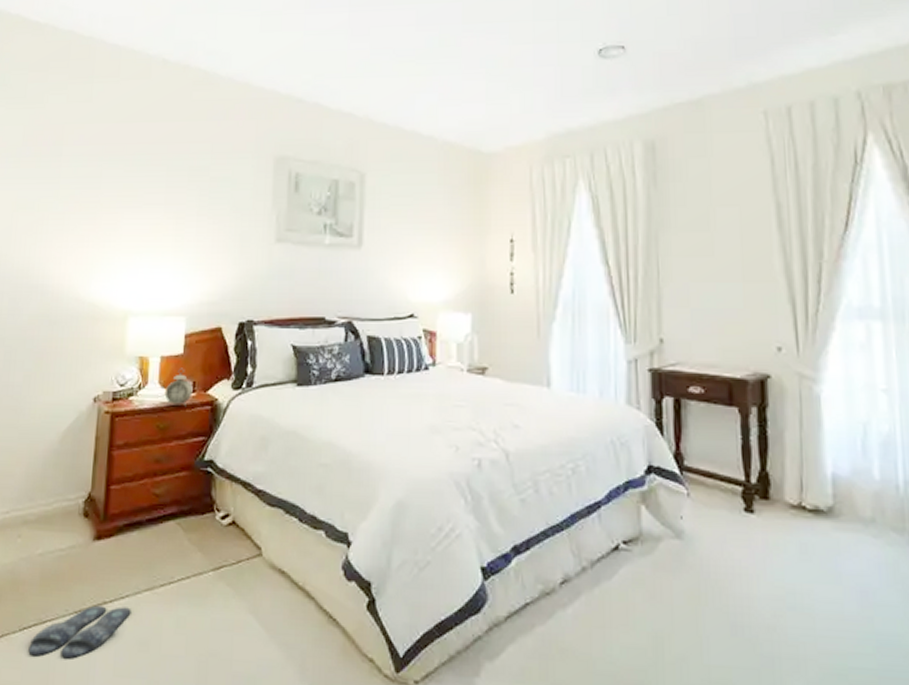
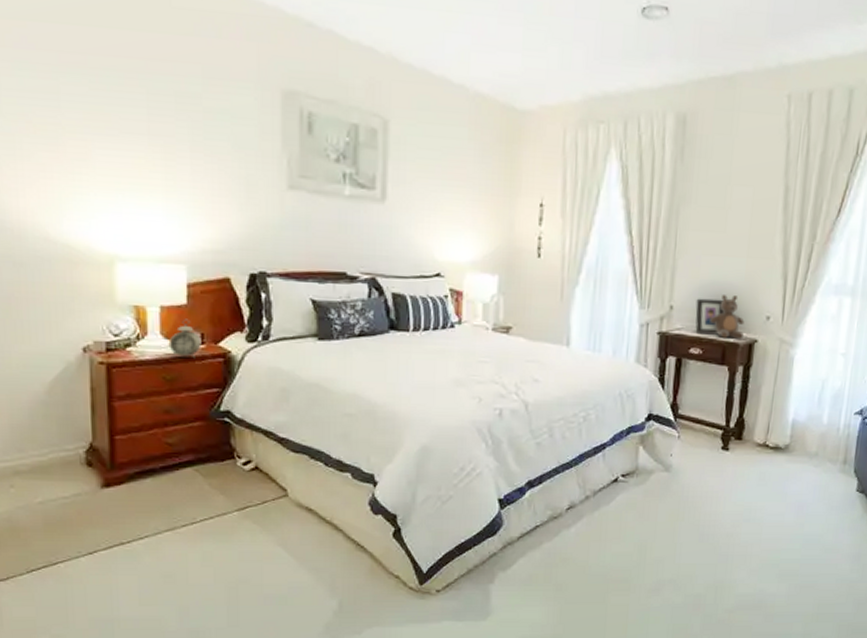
slippers: present [28,605,132,659] -> none [40,546,153,594]
picture frame: none [689,329,723,370] -> present [695,298,724,335]
teddy bear: none [709,325,753,376] -> present [710,295,745,340]

